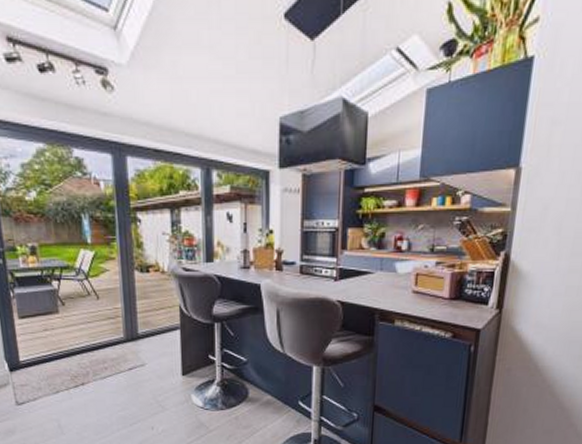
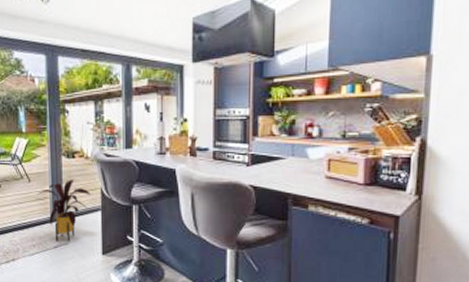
house plant: none [107,296,168,363] -> present [37,180,91,242]

